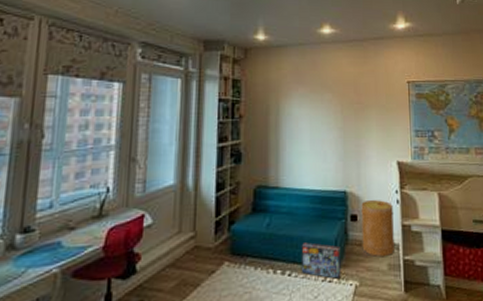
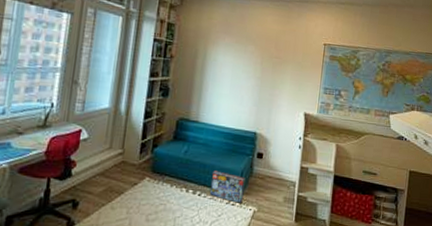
basket: present [361,200,395,258] -> none [264,142,296,191]

